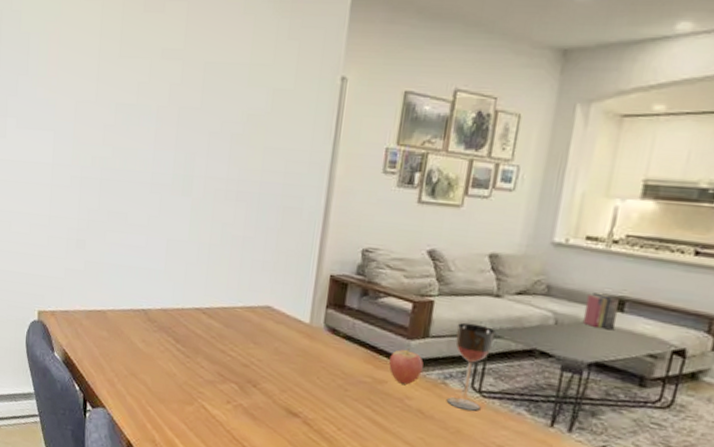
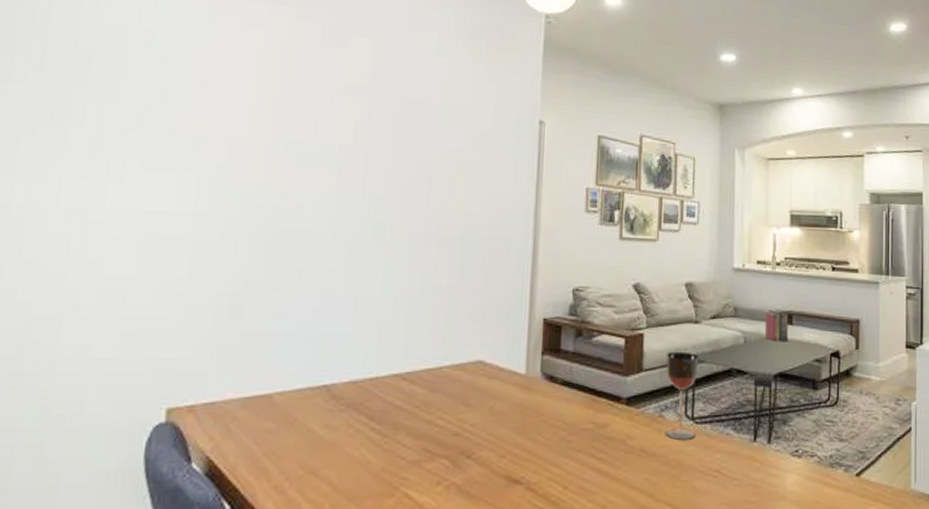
fruit: present [389,348,424,385] -> none [609,385,641,424]

